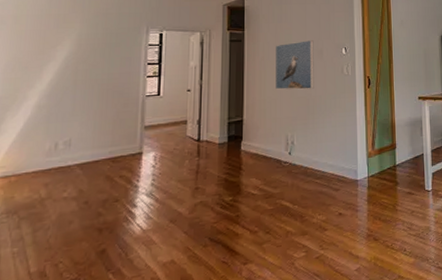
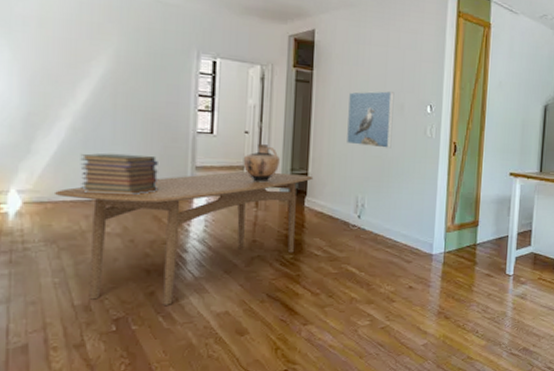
dining table: none [17,121,248,265] -> present [53,171,314,305]
book stack: none [42,121,112,164] -> present [80,153,159,196]
ceramic jug: none [186,99,218,135] -> present [243,144,279,184]

